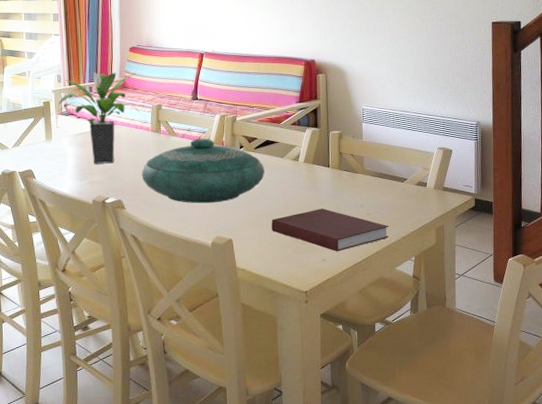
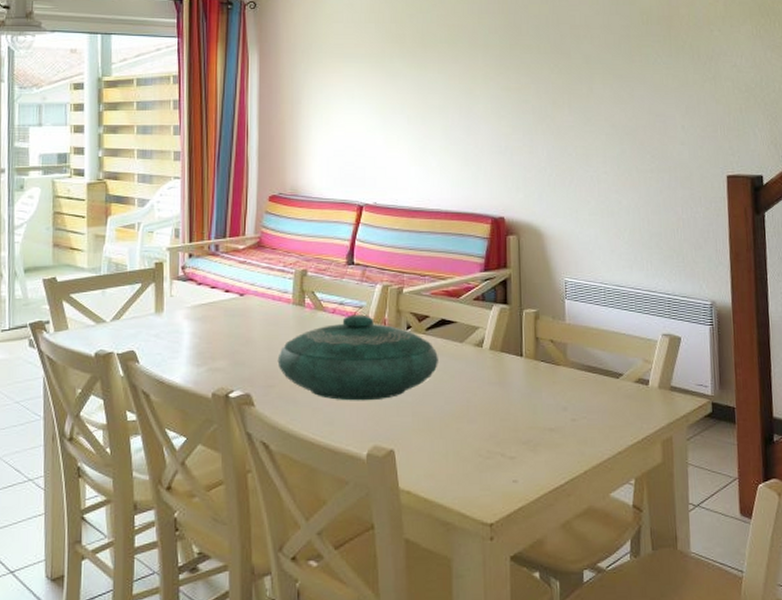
potted plant: present [58,72,140,164] -> none [174,226,279,345]
notebook: present [271,208,389,252] -> none [446,411,601,471]

